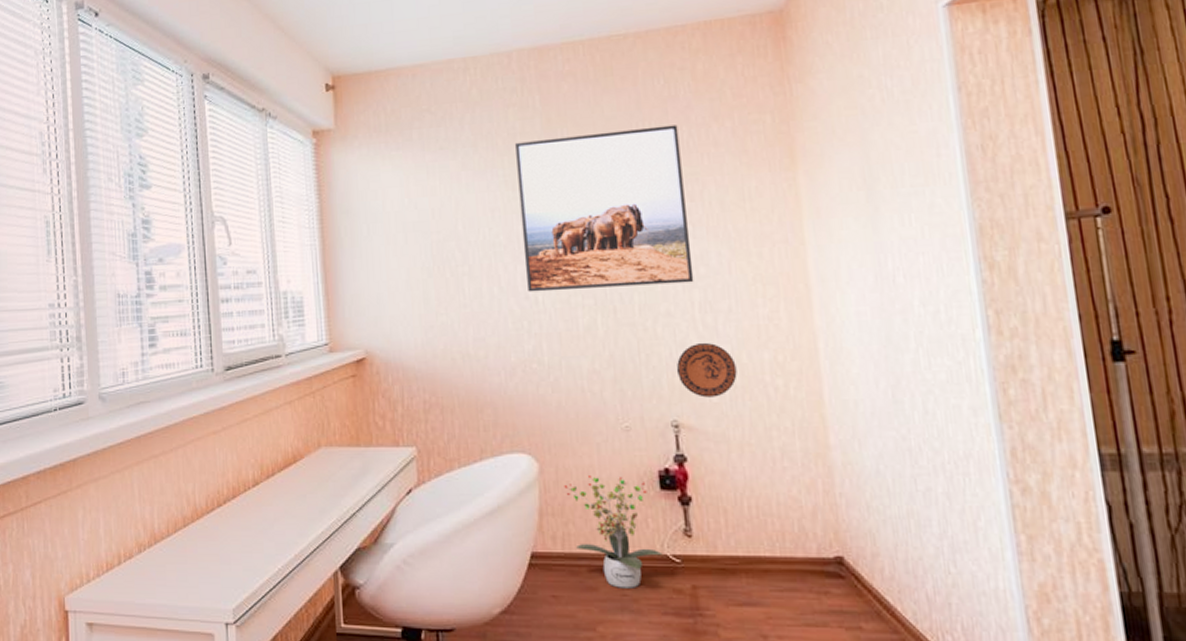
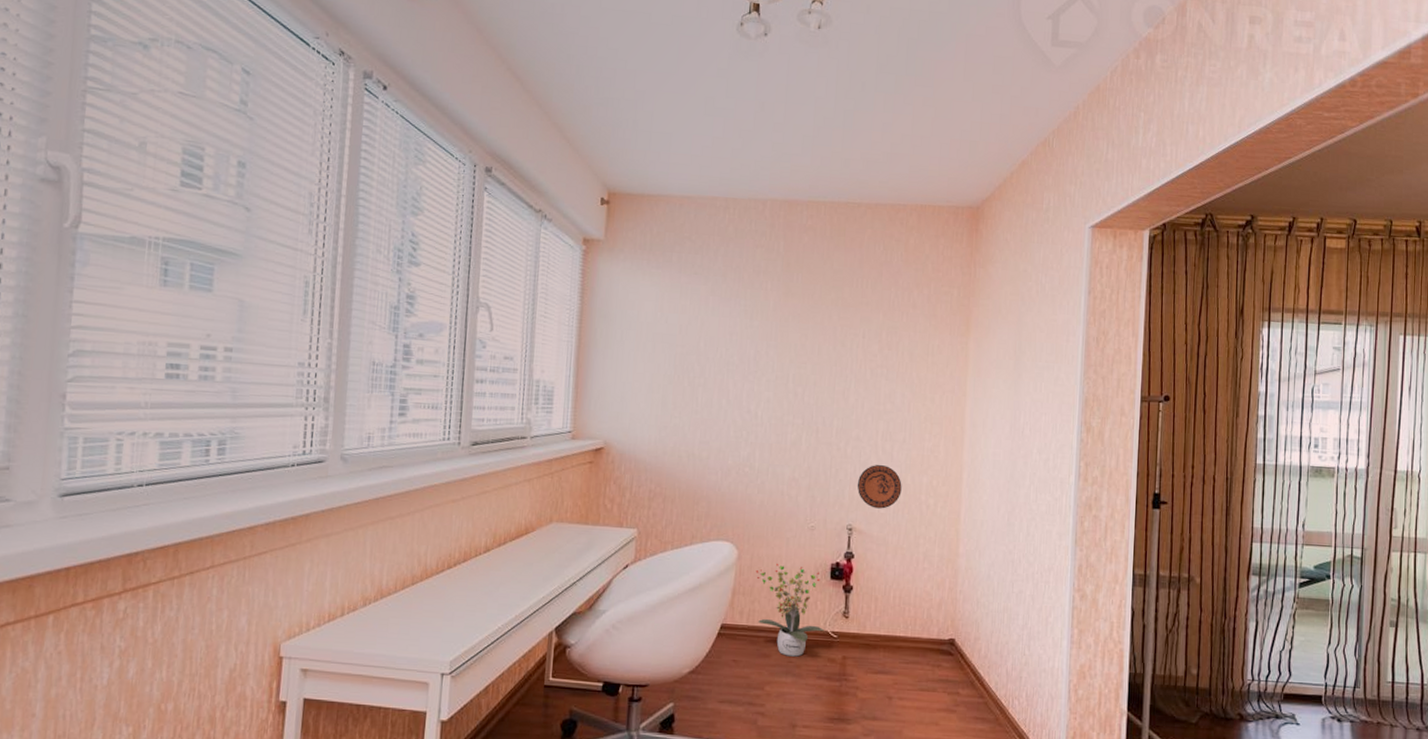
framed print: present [515,125,694,292] -> none [750,279,888,416]

